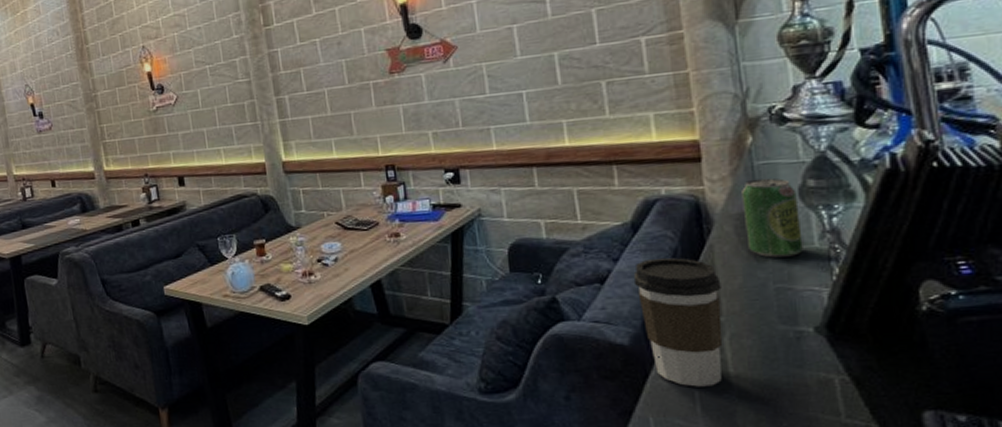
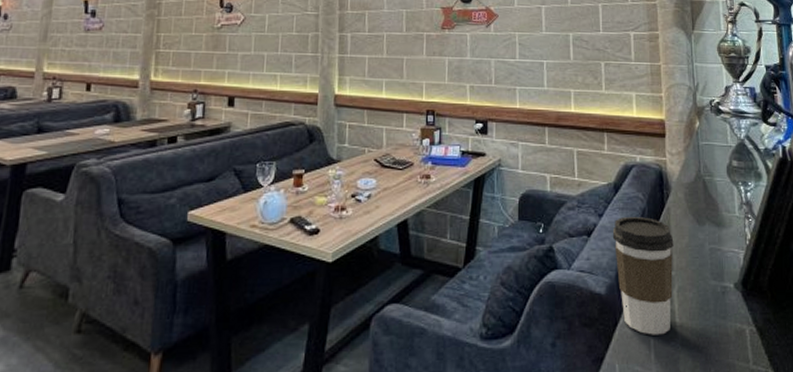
beverage can: present [742,178,803,258] -> none [691,156,728,222]

